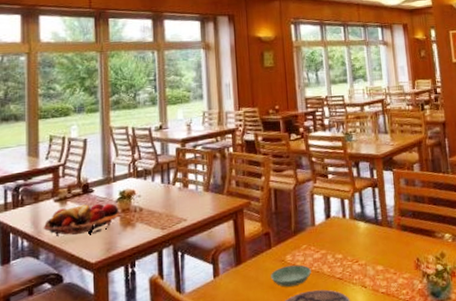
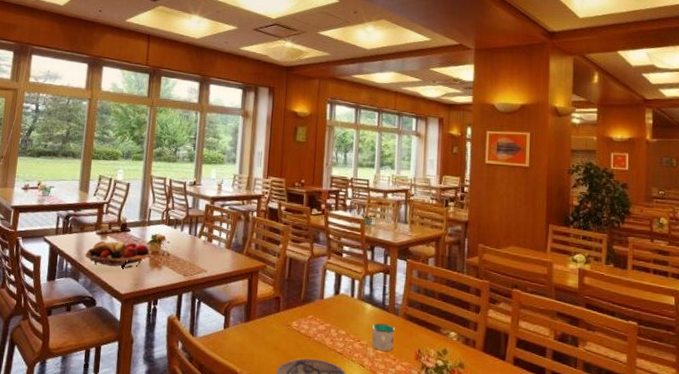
saucer: present [271,265,311,287] -> none [276,331,314,351]
mug: none [368,238,393,268] -> present [372,323,395,351]

